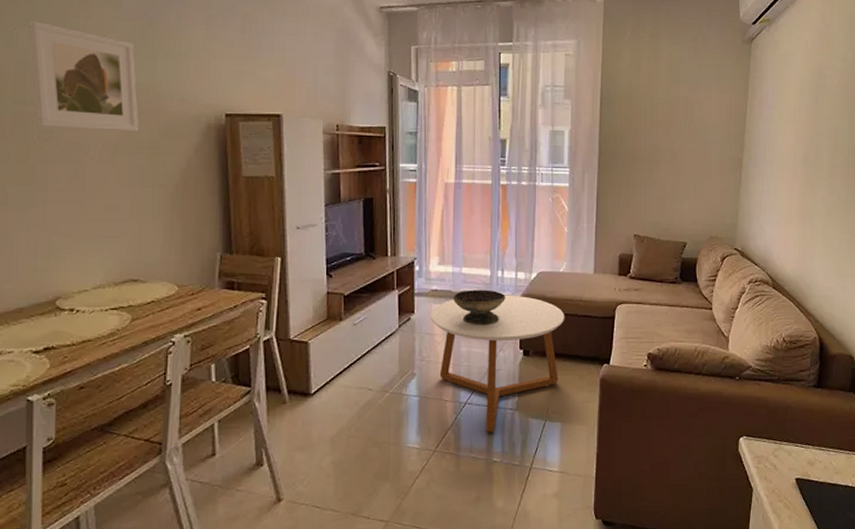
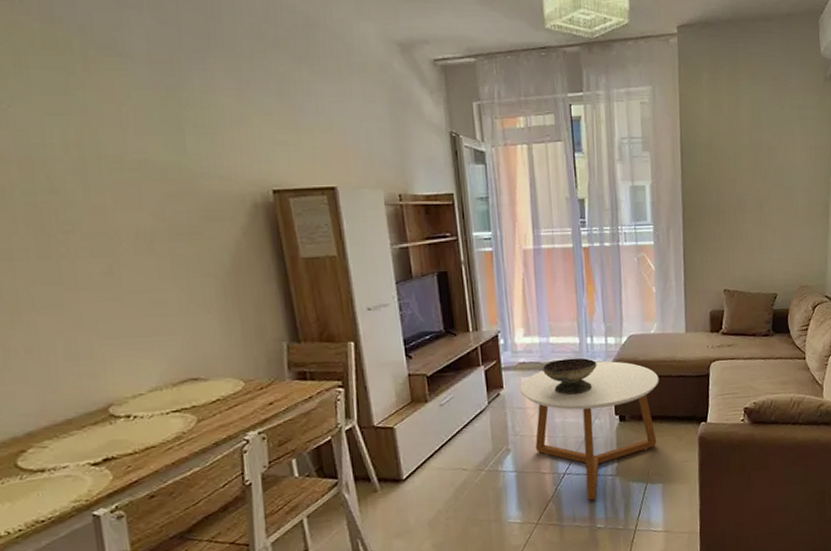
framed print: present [29,20,140,132] -> none [25,94,176,219]

